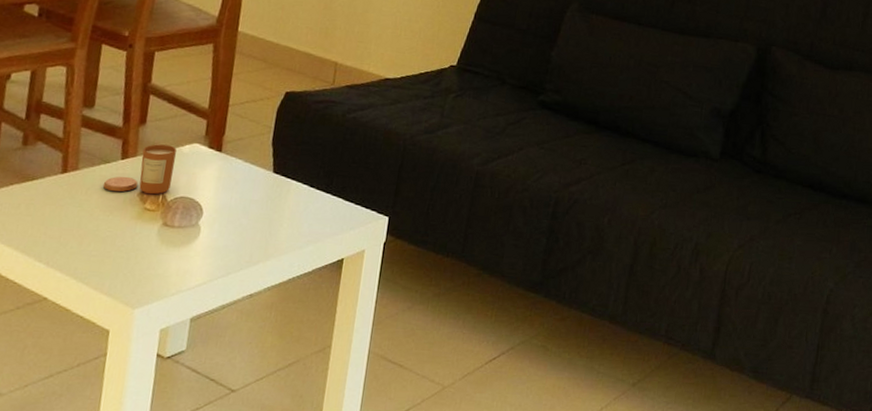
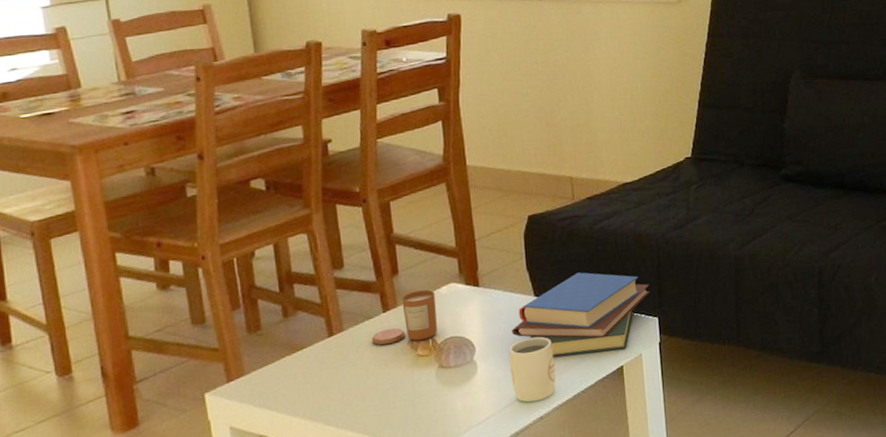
mug: none [230,212,279,278] -> present [508,336,556,403]
book: none [242,157,388,242] -> present [511,272,650,357]

